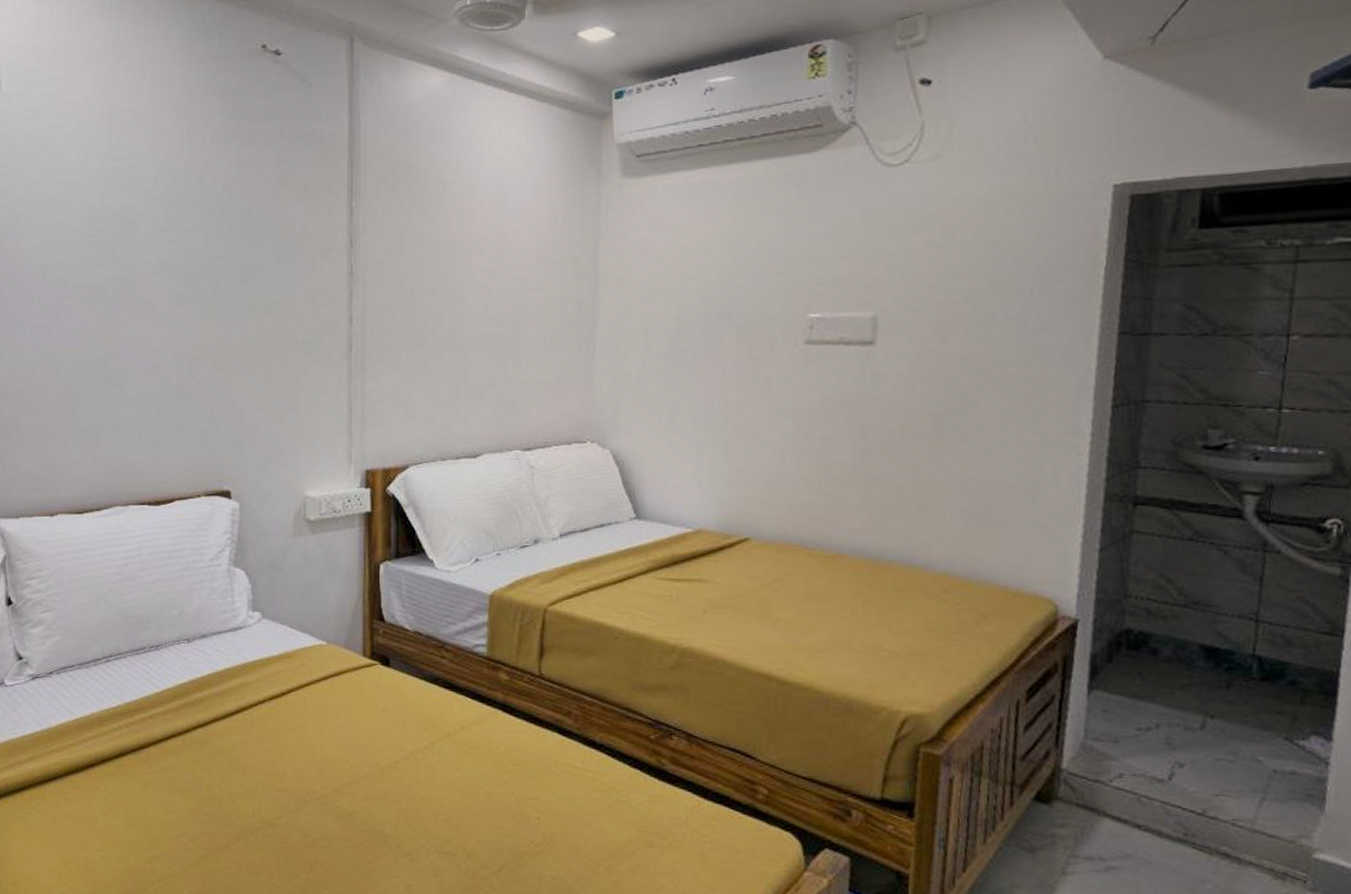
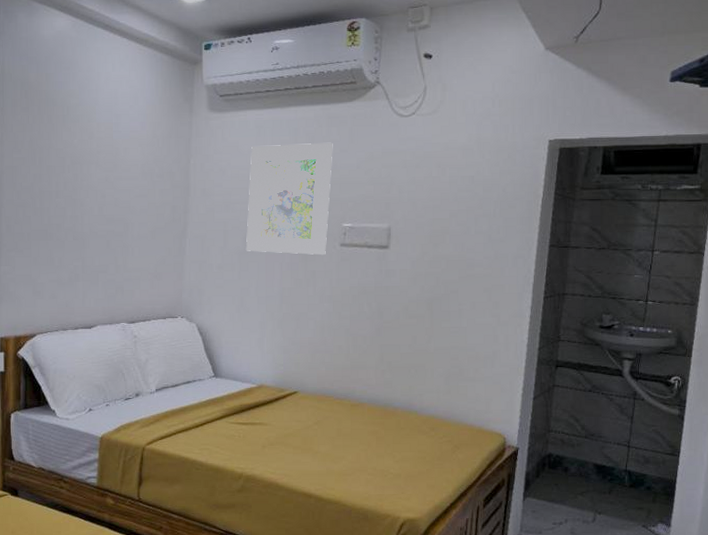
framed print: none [675,206,792,357] -> present [246,142,333,255]

